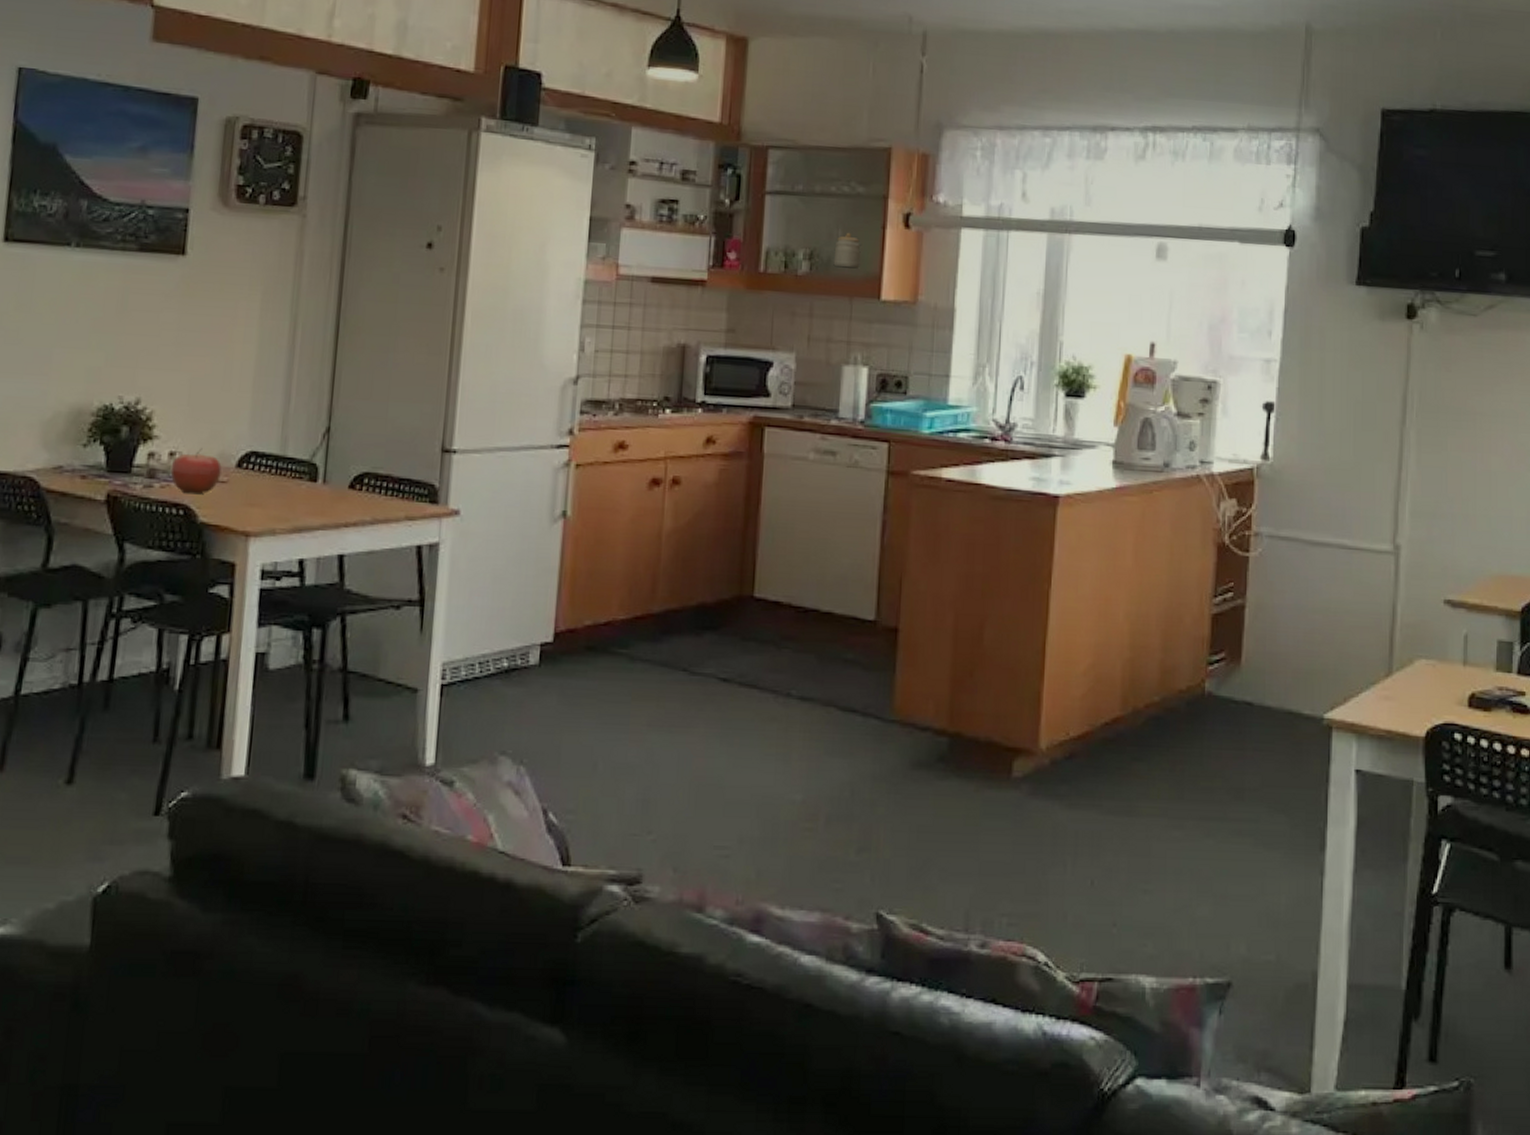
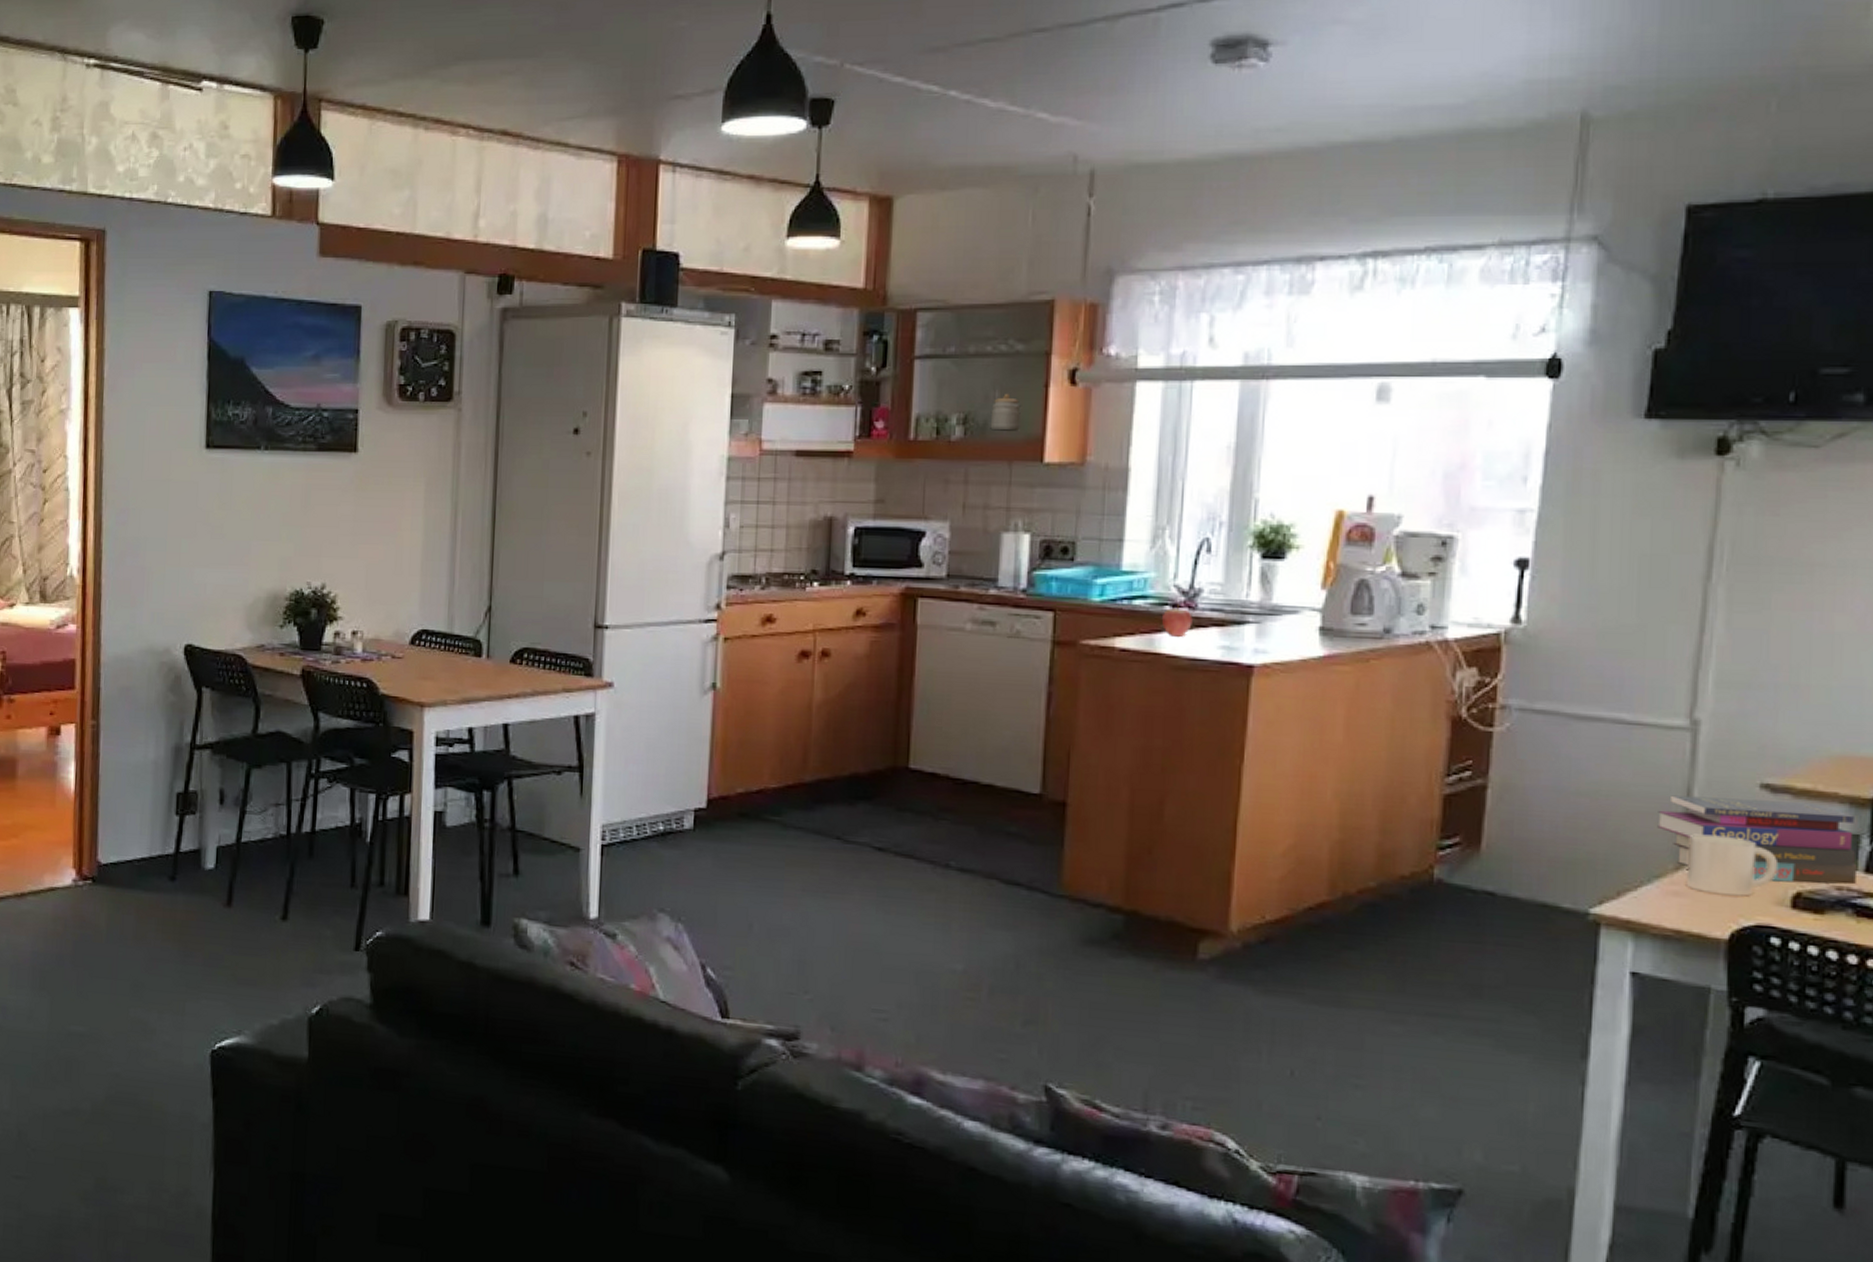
fruit: present [170,448,222,495] -> none [353,627,397,669]
fruit: none [982,436,1008,469] -> present [1161,603,1193,638]
books: none [1372,611,1513,685] -> present [1657,795,1858,885]
mug: none [1393,645,1457,698] -> present [1686,834,1777,897]

